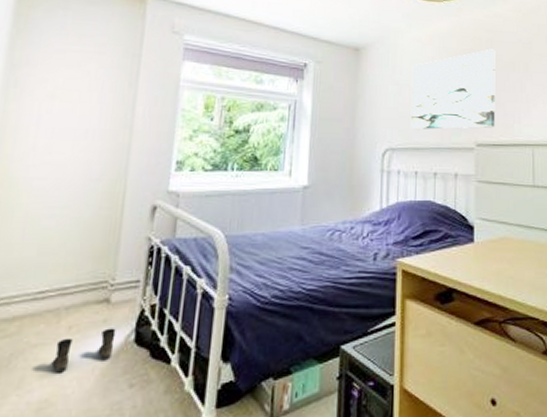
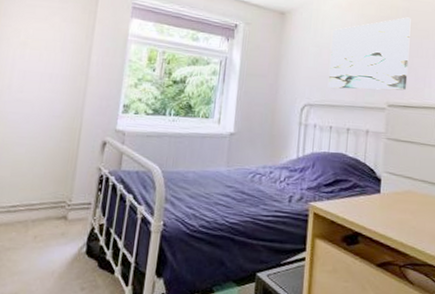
boots: present [51,328,116,373] -> none [20,240,71,273]

